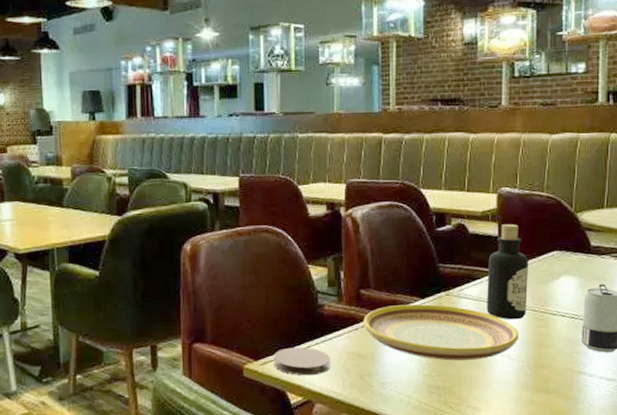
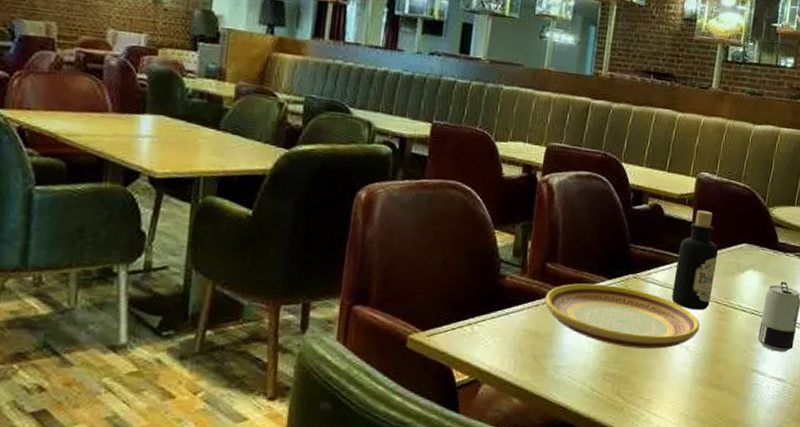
coaster: present [273,347,331,376] -> none [442,319,506,353]

